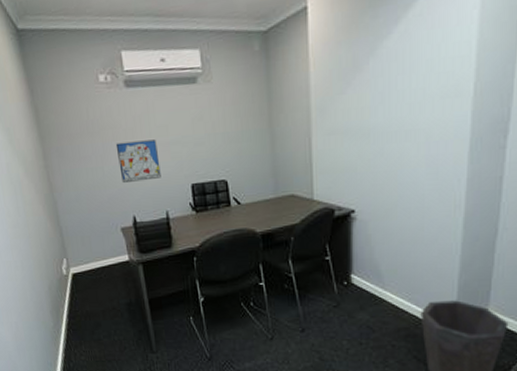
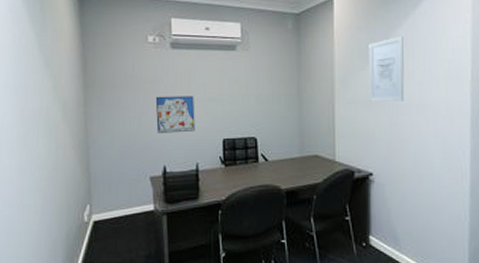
wall art: none [351,47,392,131] -> present [369,35,405,102]

